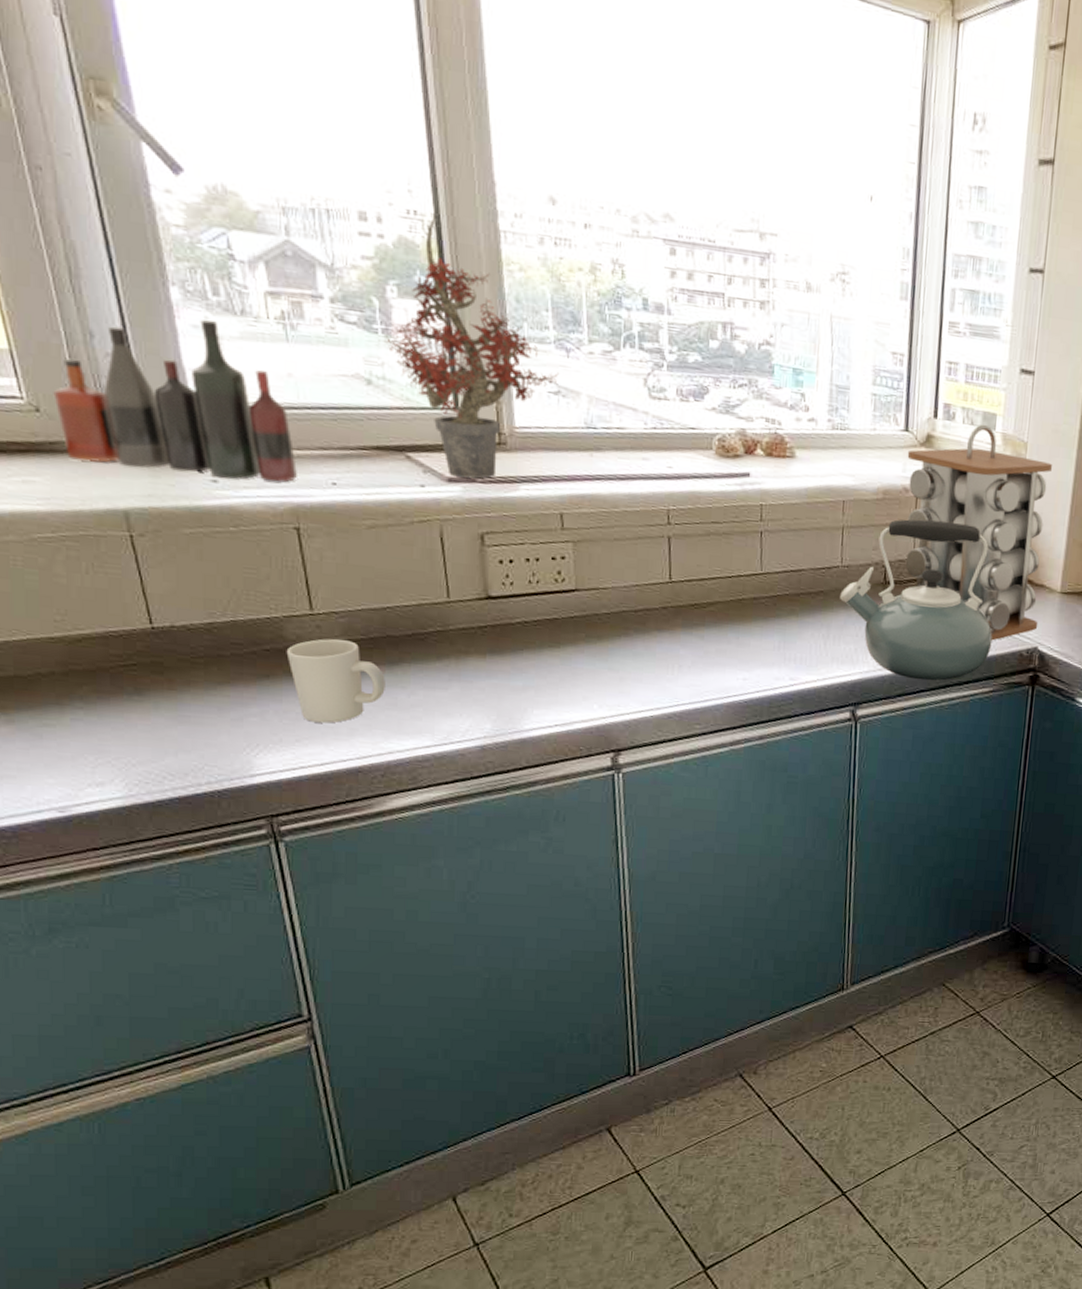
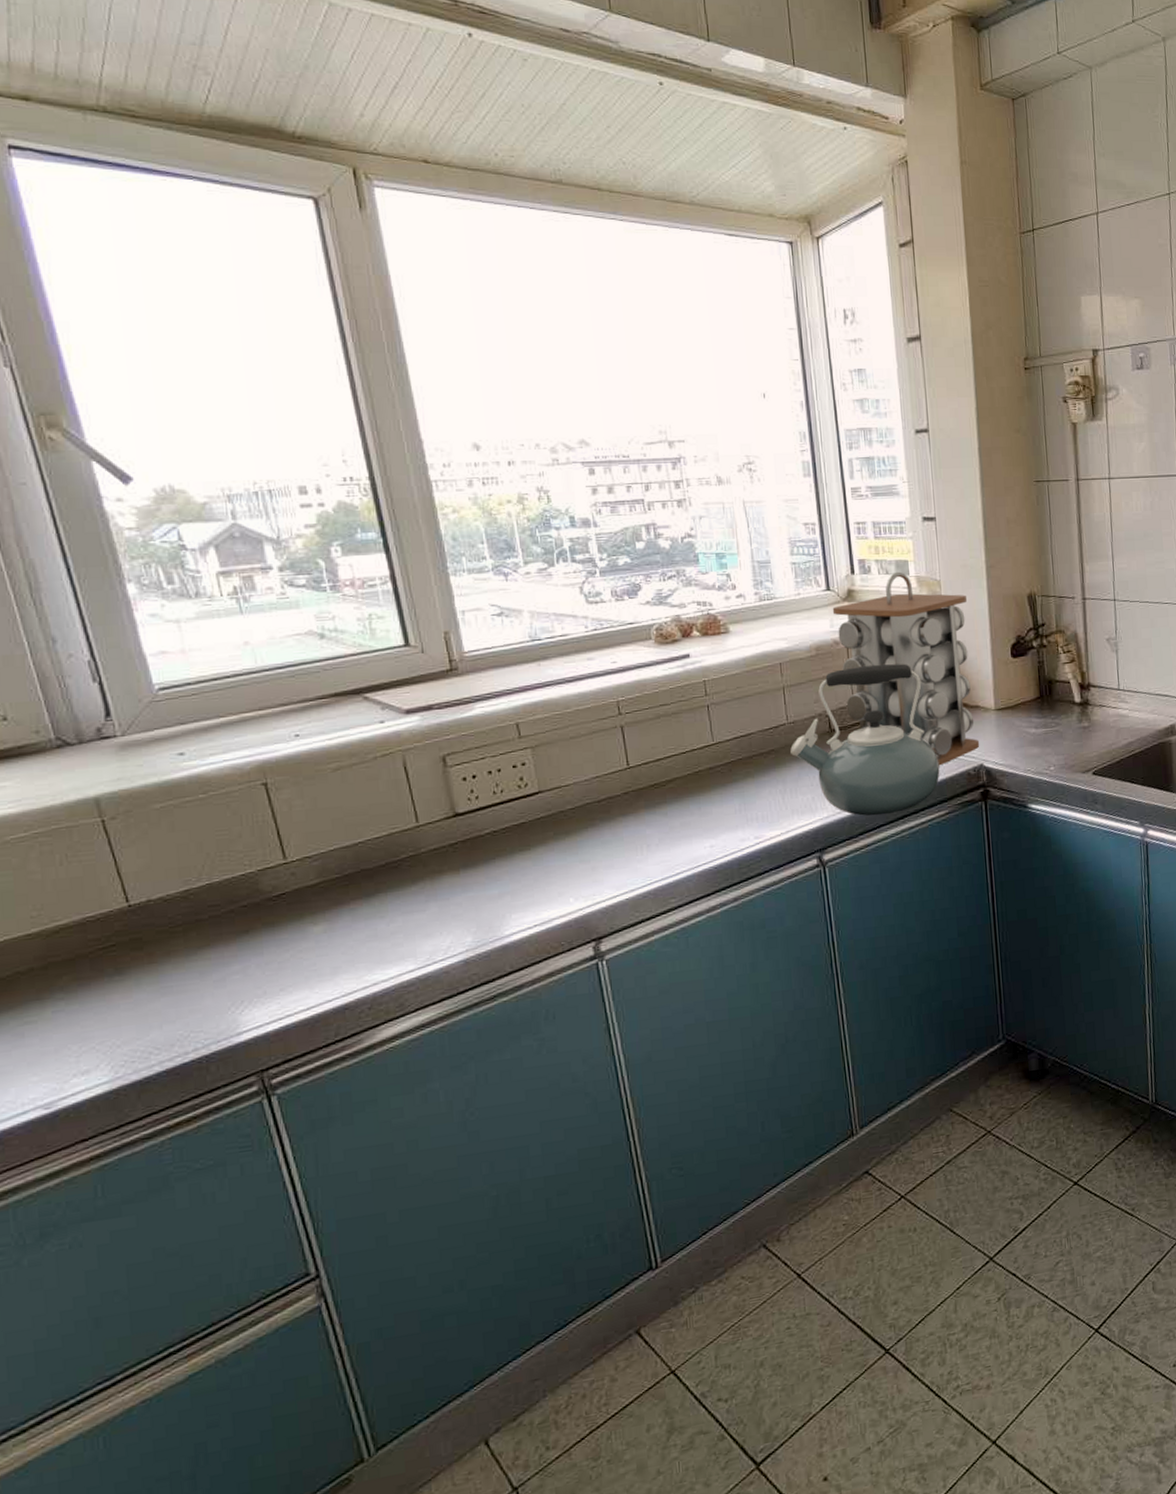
bottle collection: present [53,319,297,481] -> none [19,606,261,760]
mug: present [286,639,385,723] -> none [263,881,364,969]
potted plant: present [385,215,559,479] -> none [333,478,500,707]

